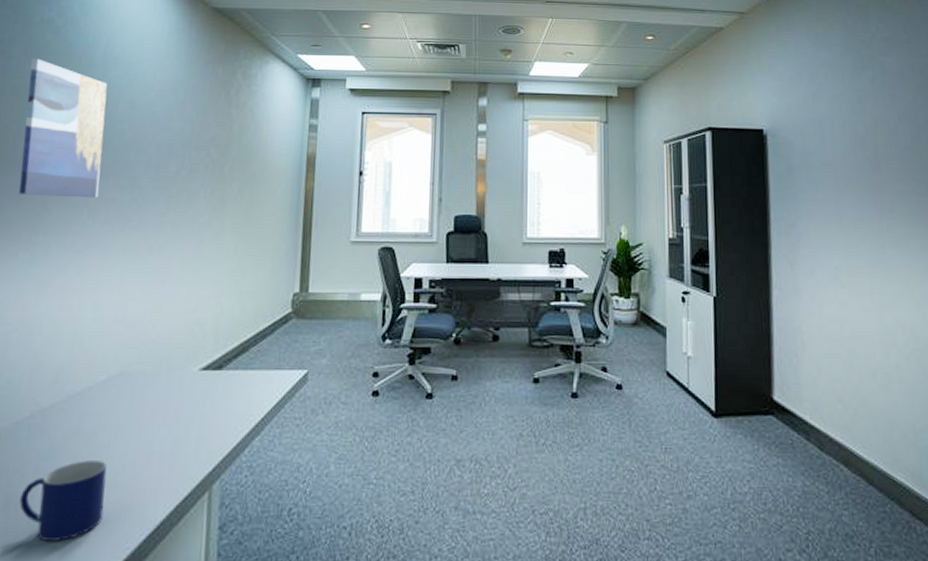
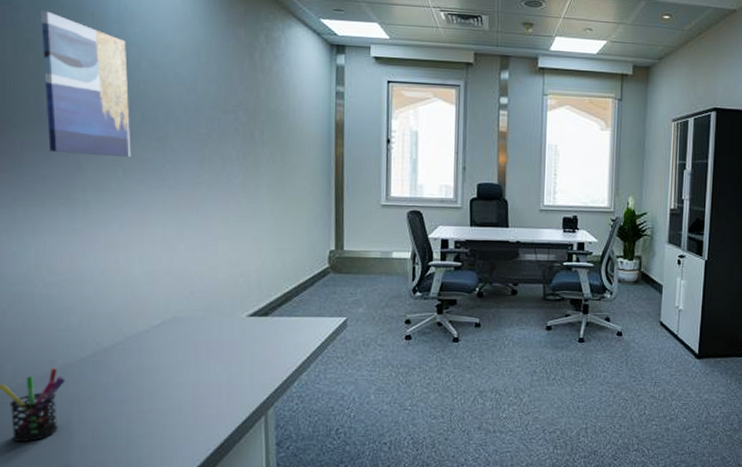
mug: present [19,460,107,541] -> none [95,391,172,455]

